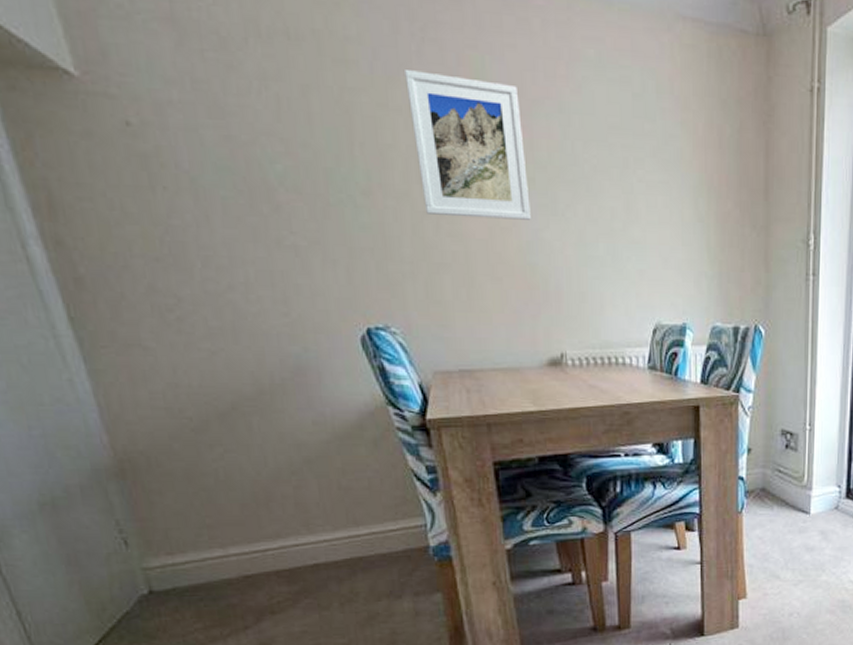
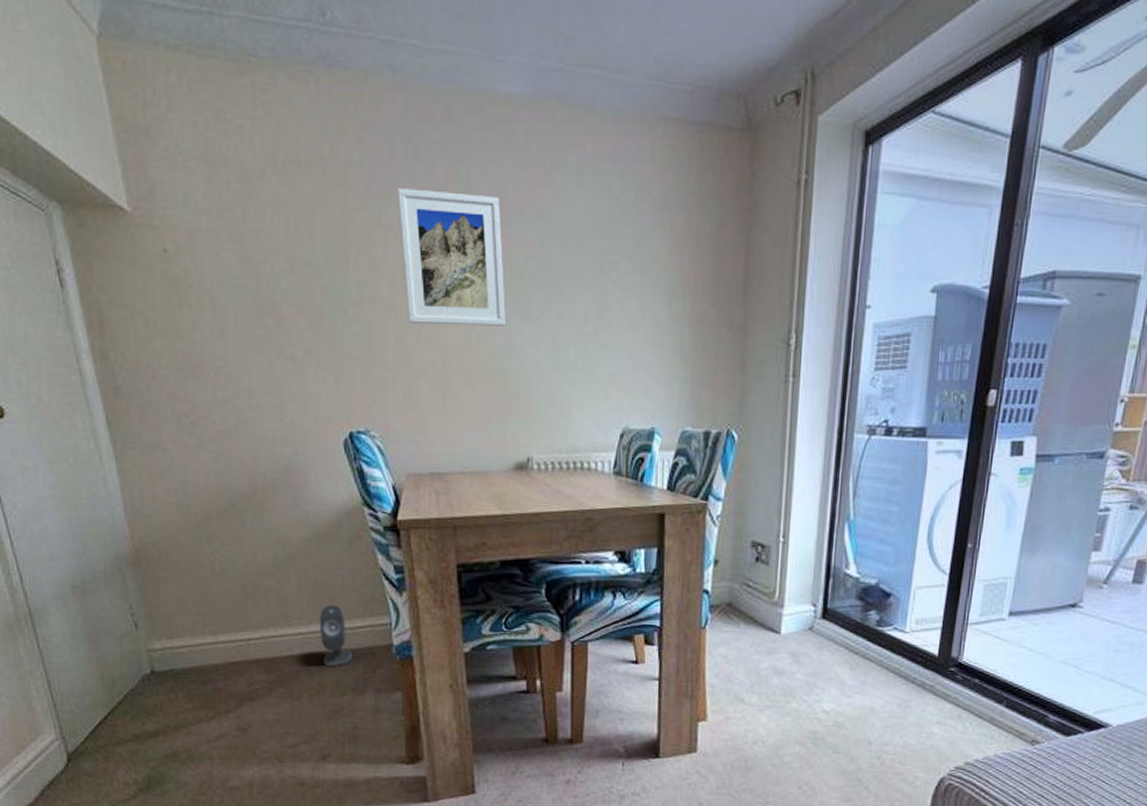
speaker: none [345,509,386,573] -> present [319,604,352,667]

